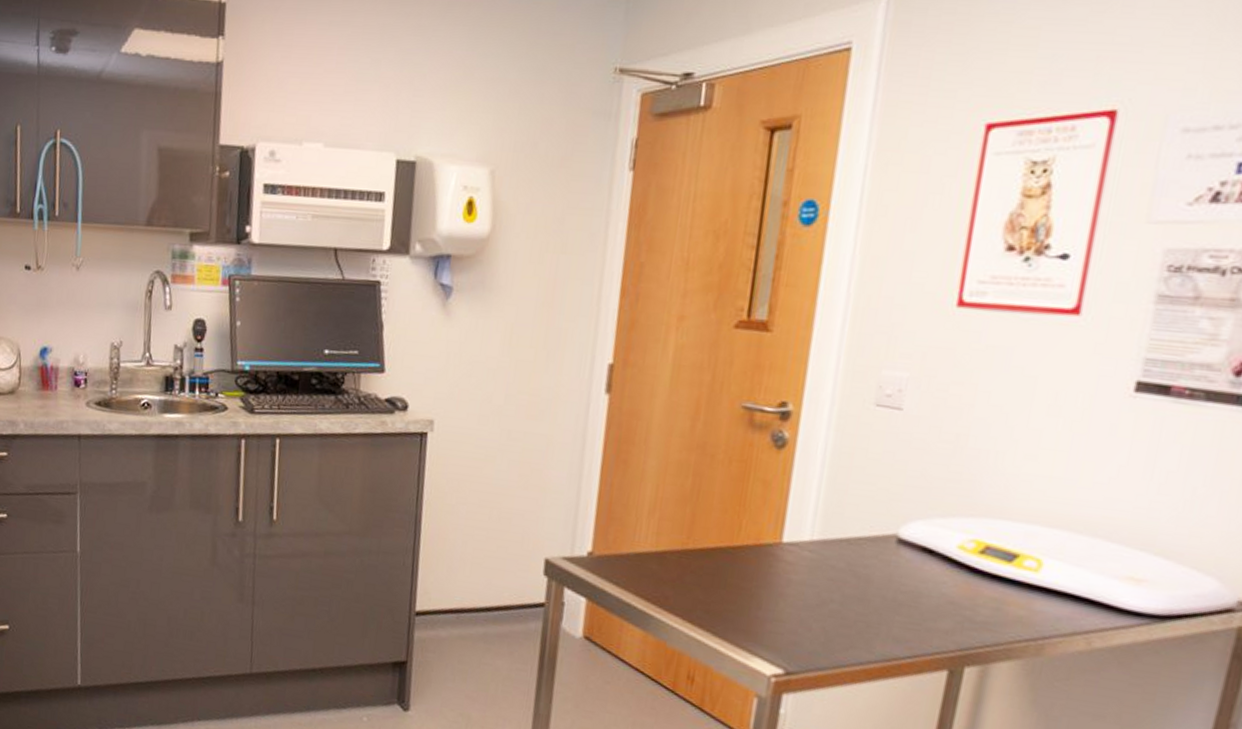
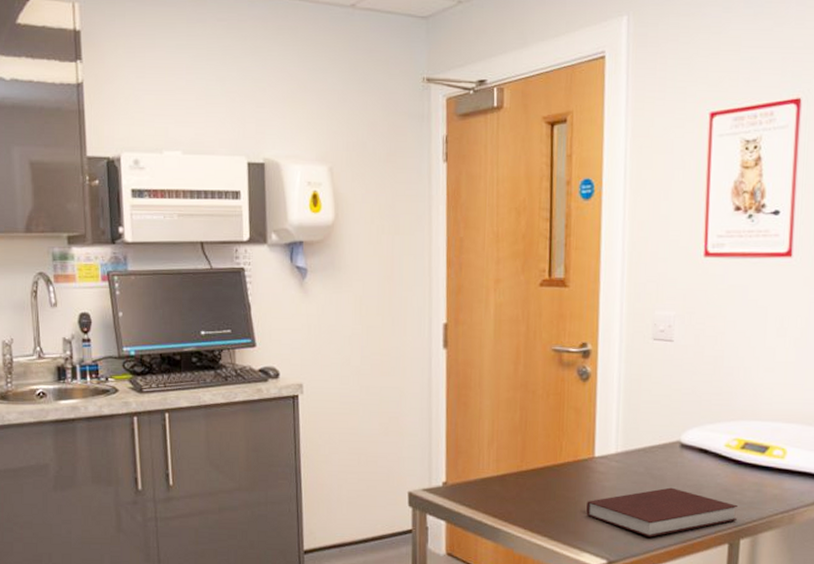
notebook: none [763,590,968,650] -> present [586,487,739,537]

